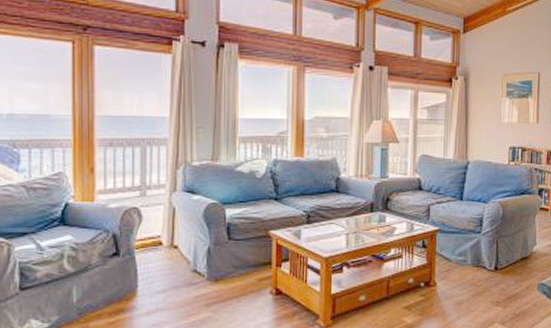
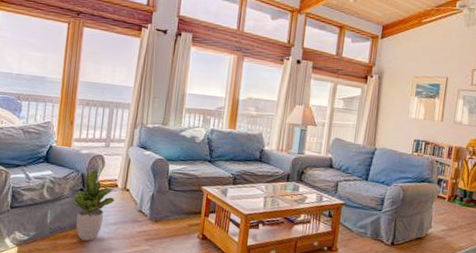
potted plant: none [100,225,160,318] -> present [69,168,115,241]

